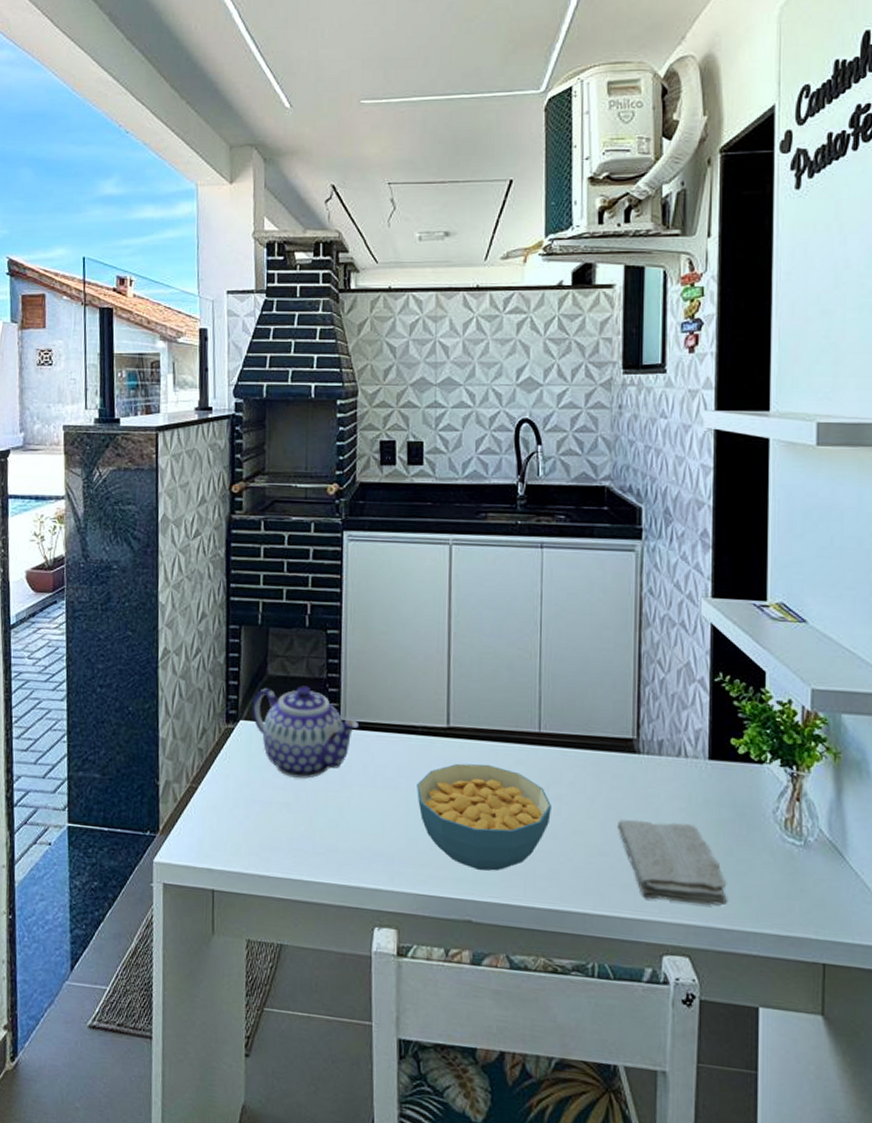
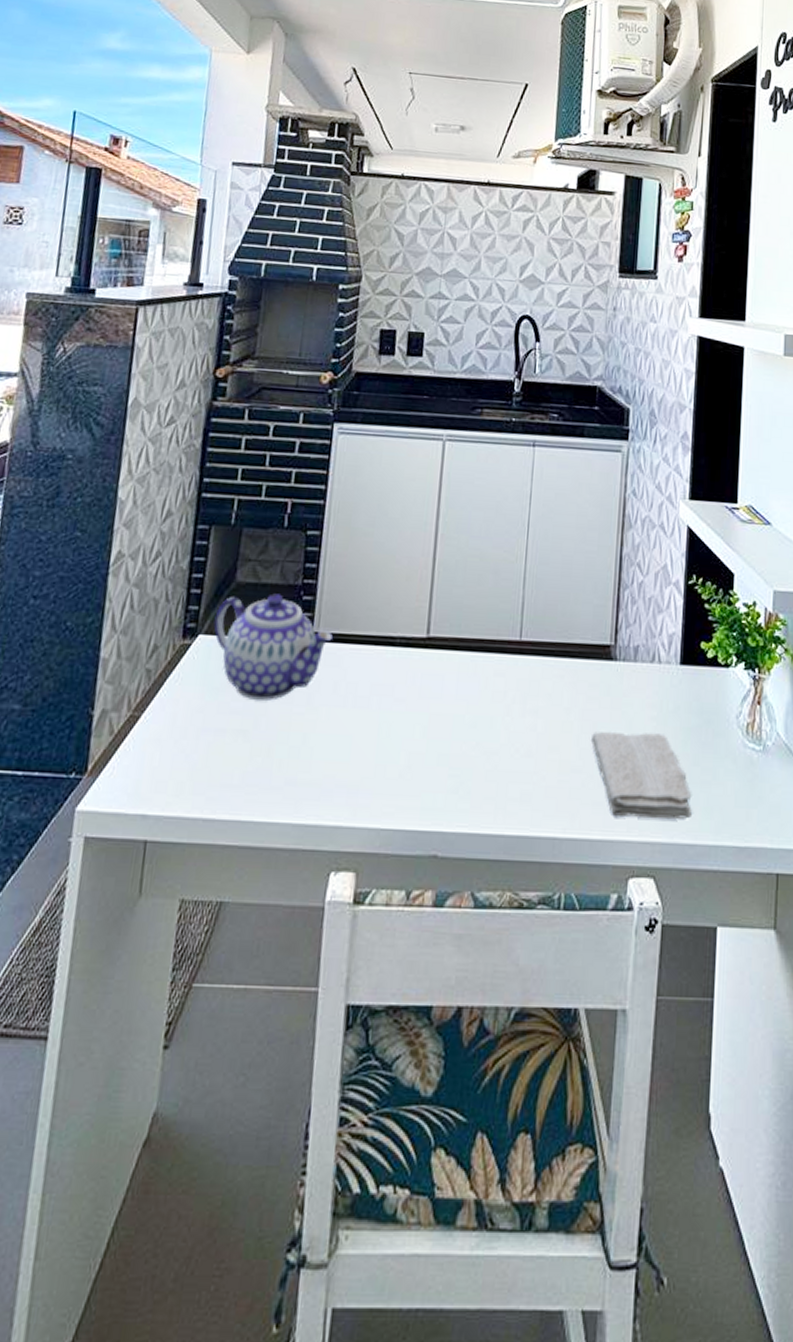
cereal bowl: present [417,763,551,871] -> none [389,677,527,797]

